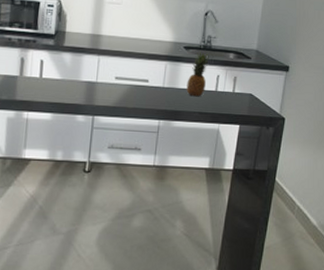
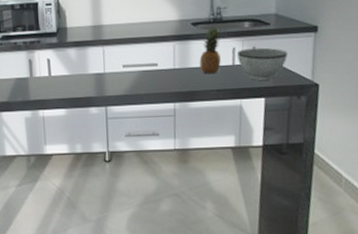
bowl: none [221,77,262,109] -> present [237,47,288,81]

